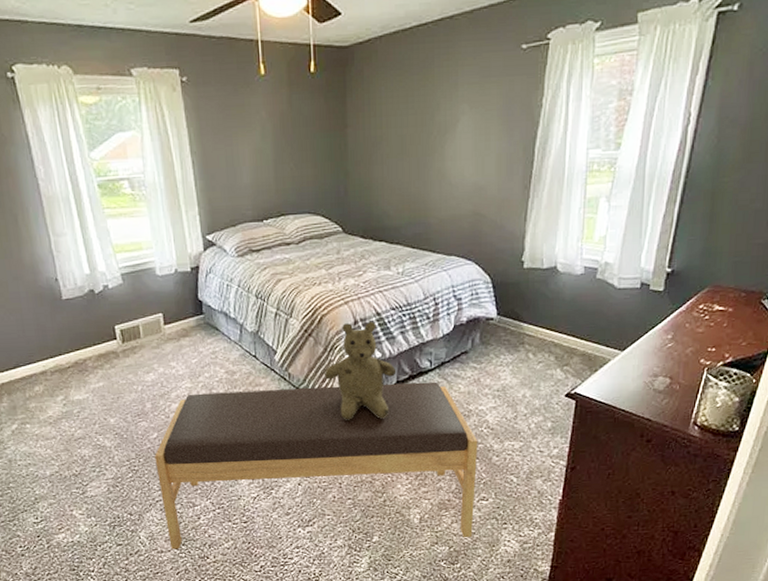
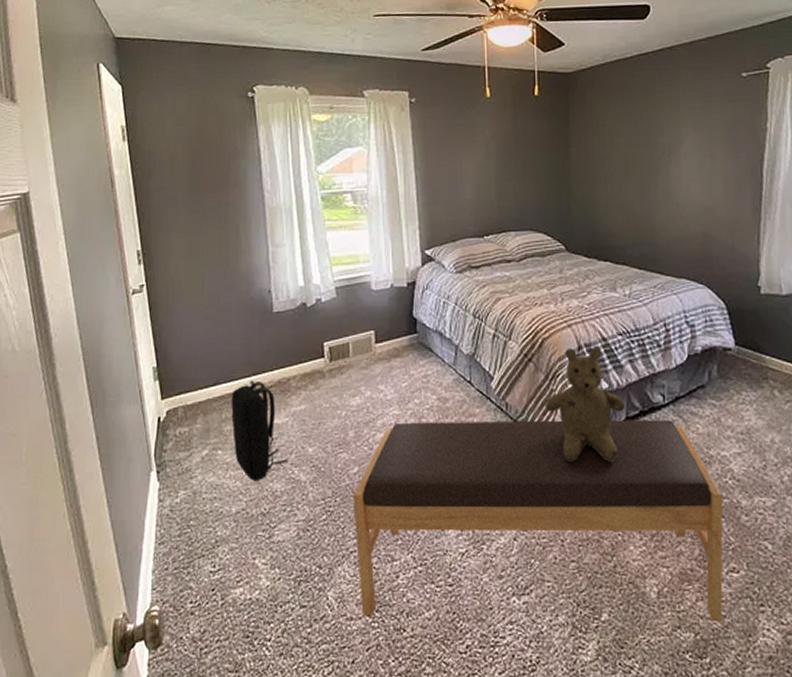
backpack: none [32,362,92,449] -> present [231,380,287,481]

